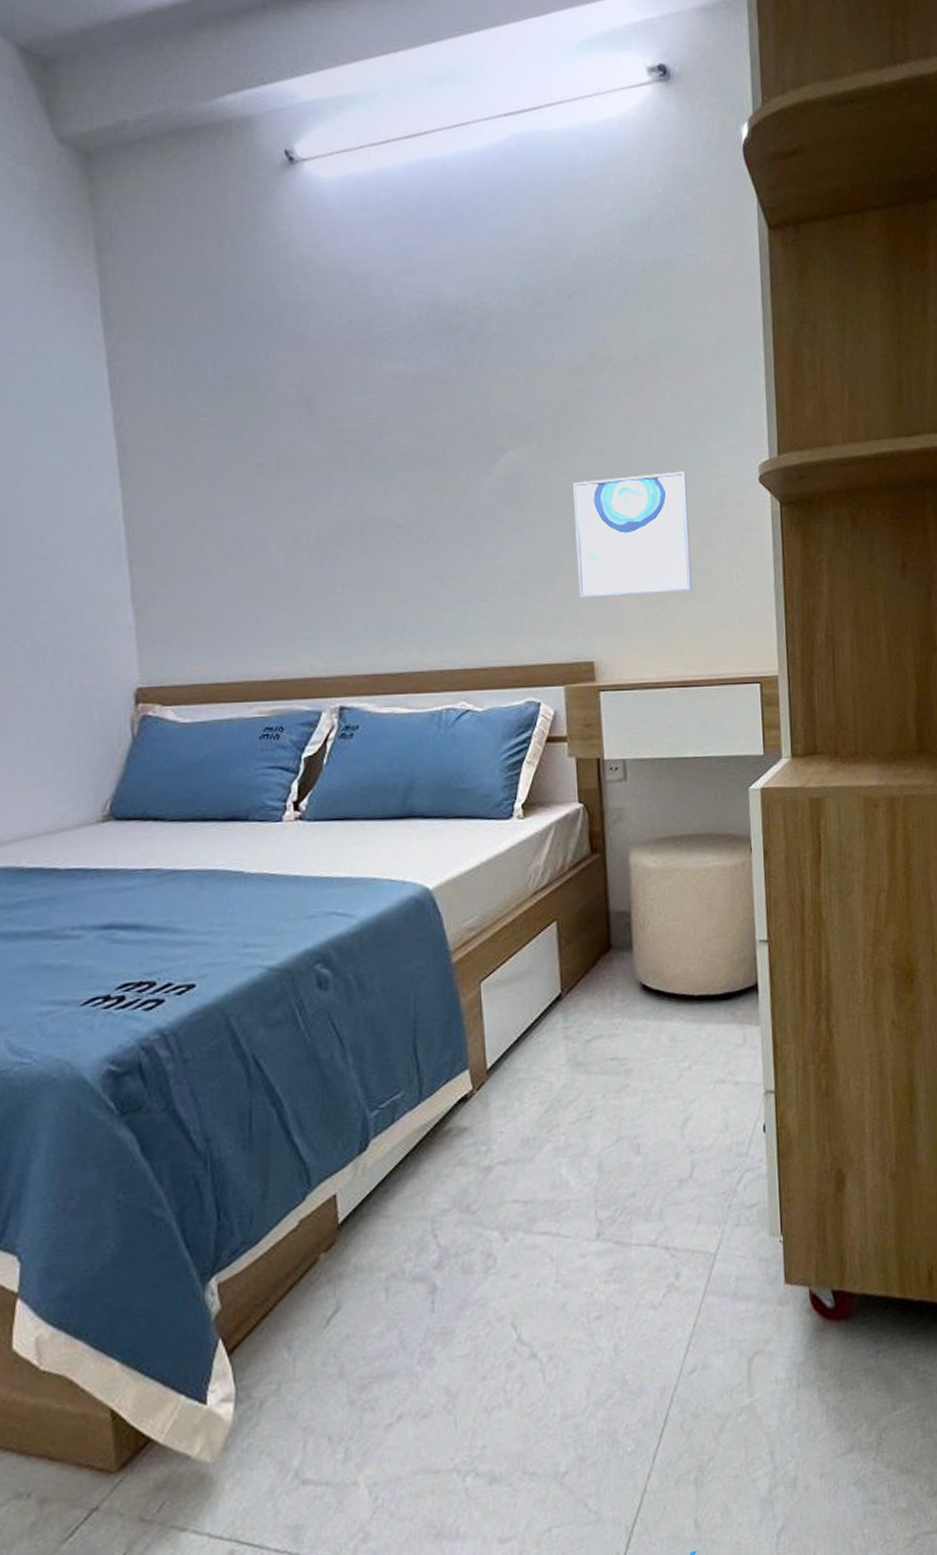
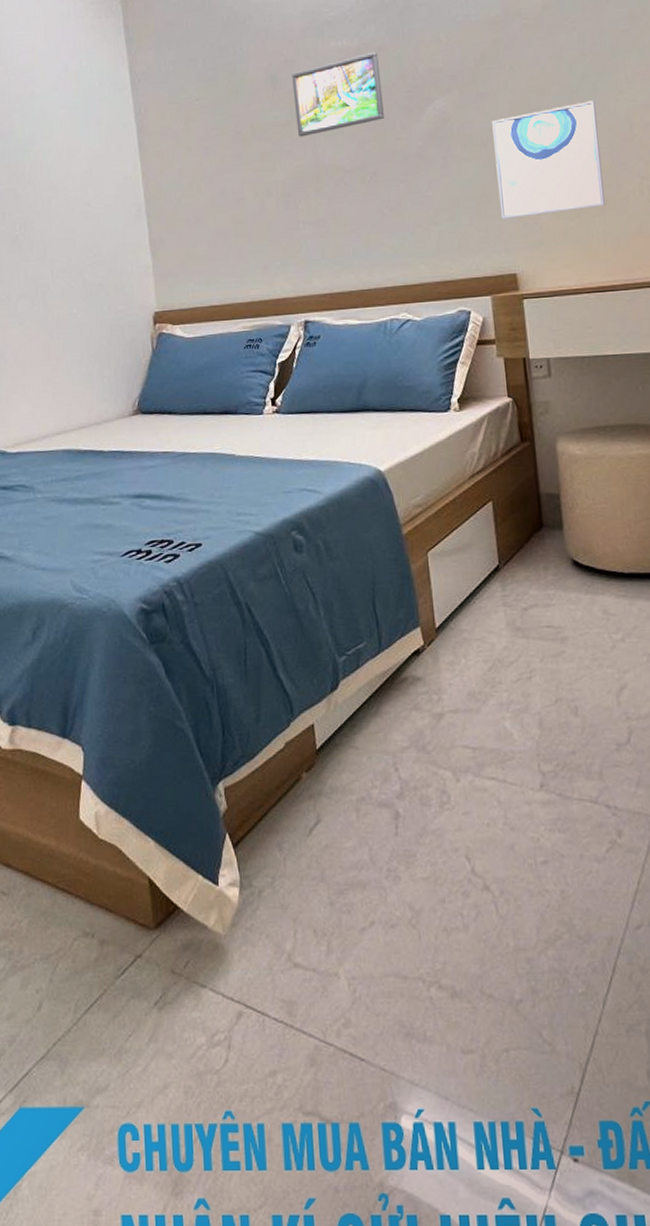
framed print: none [333,383,447,478] -> present [292,52,384,137]

